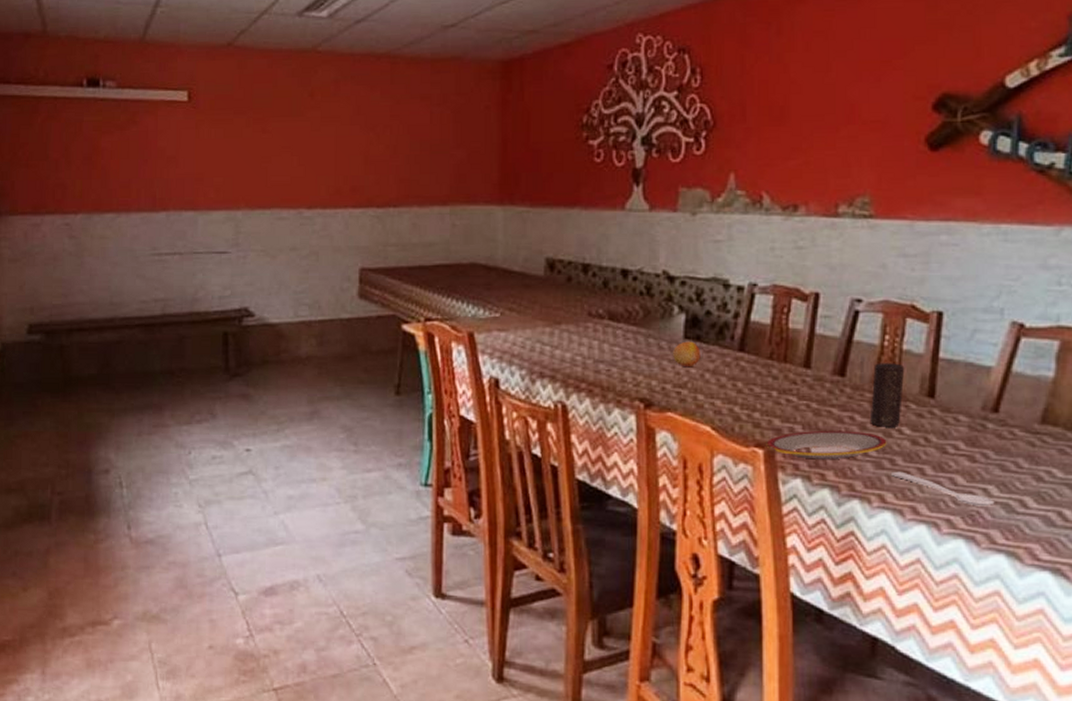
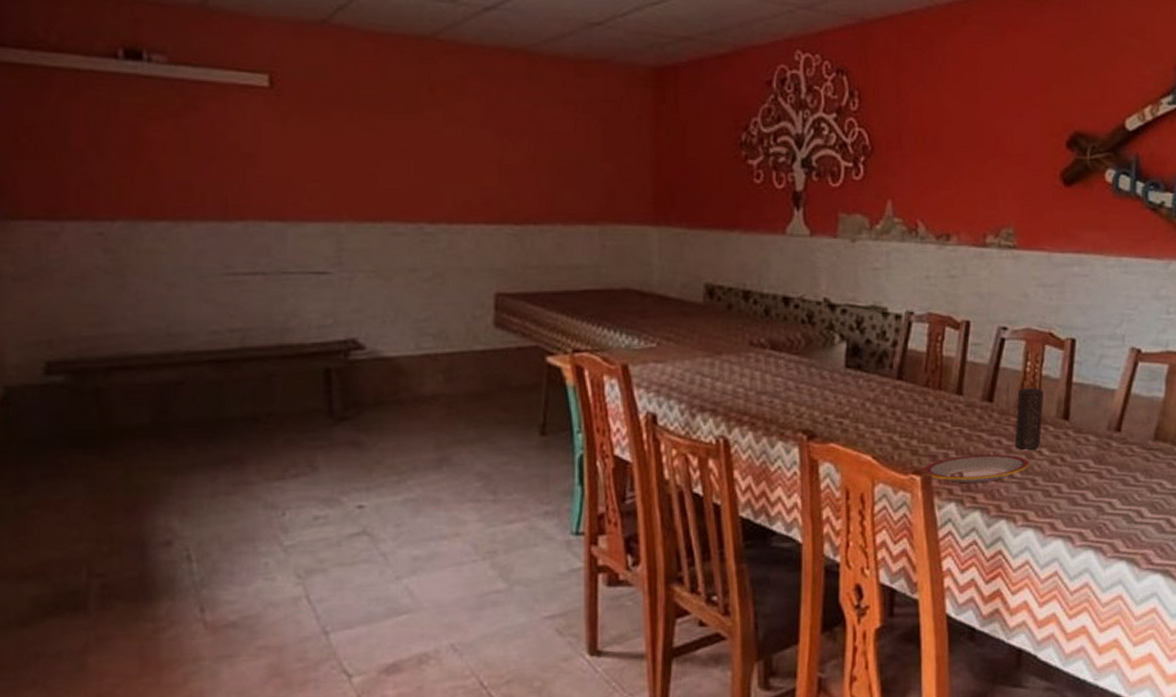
fruit: present [673,341,701,368] -> none [835,370,861,397]
spoon: present [890,471,995,507] -> none [1032,490,1118,519]

